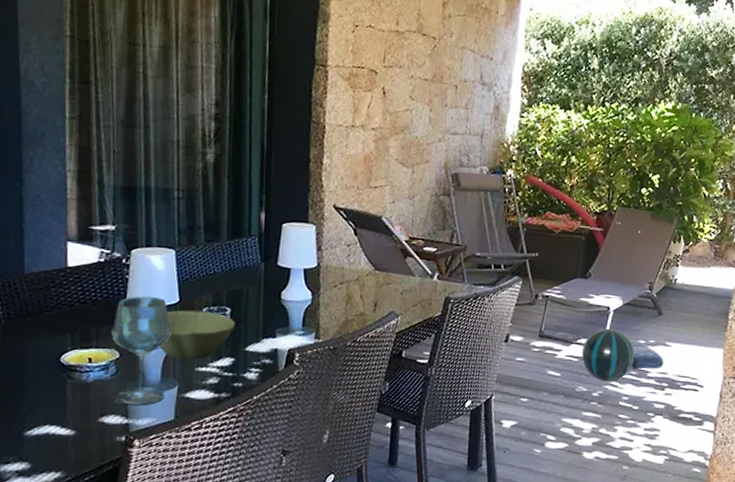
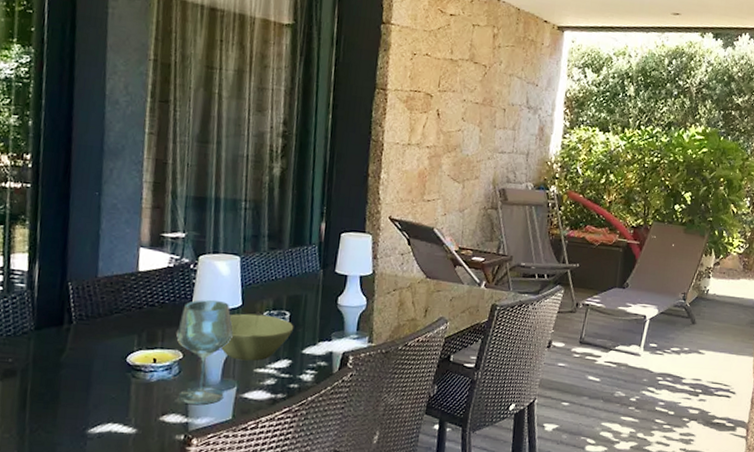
beach ball: present [581,328,635,381] -> none [620,335,671,386]
towel: present [628,339,664,369] -> none [664,346,698,376]

